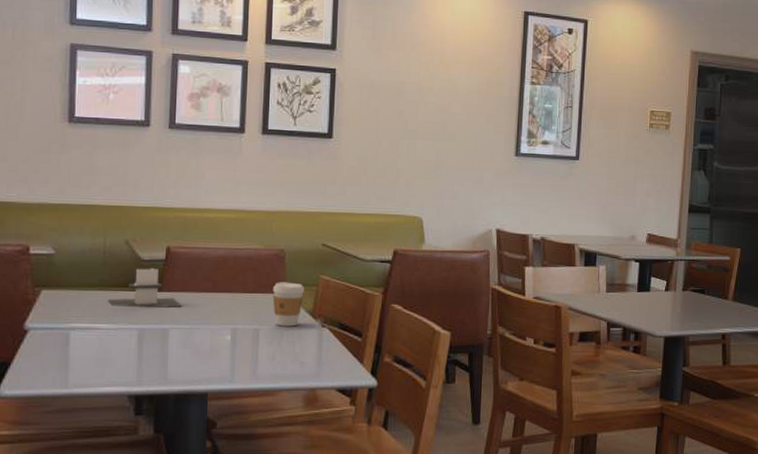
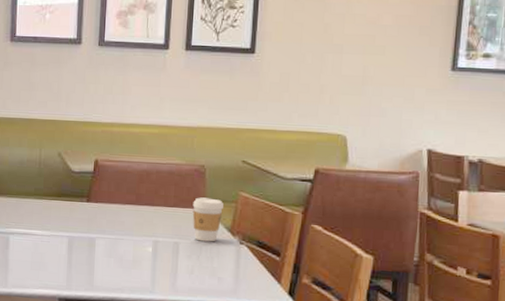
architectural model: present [108,268,182,308] -> none [42,179,108,218]

